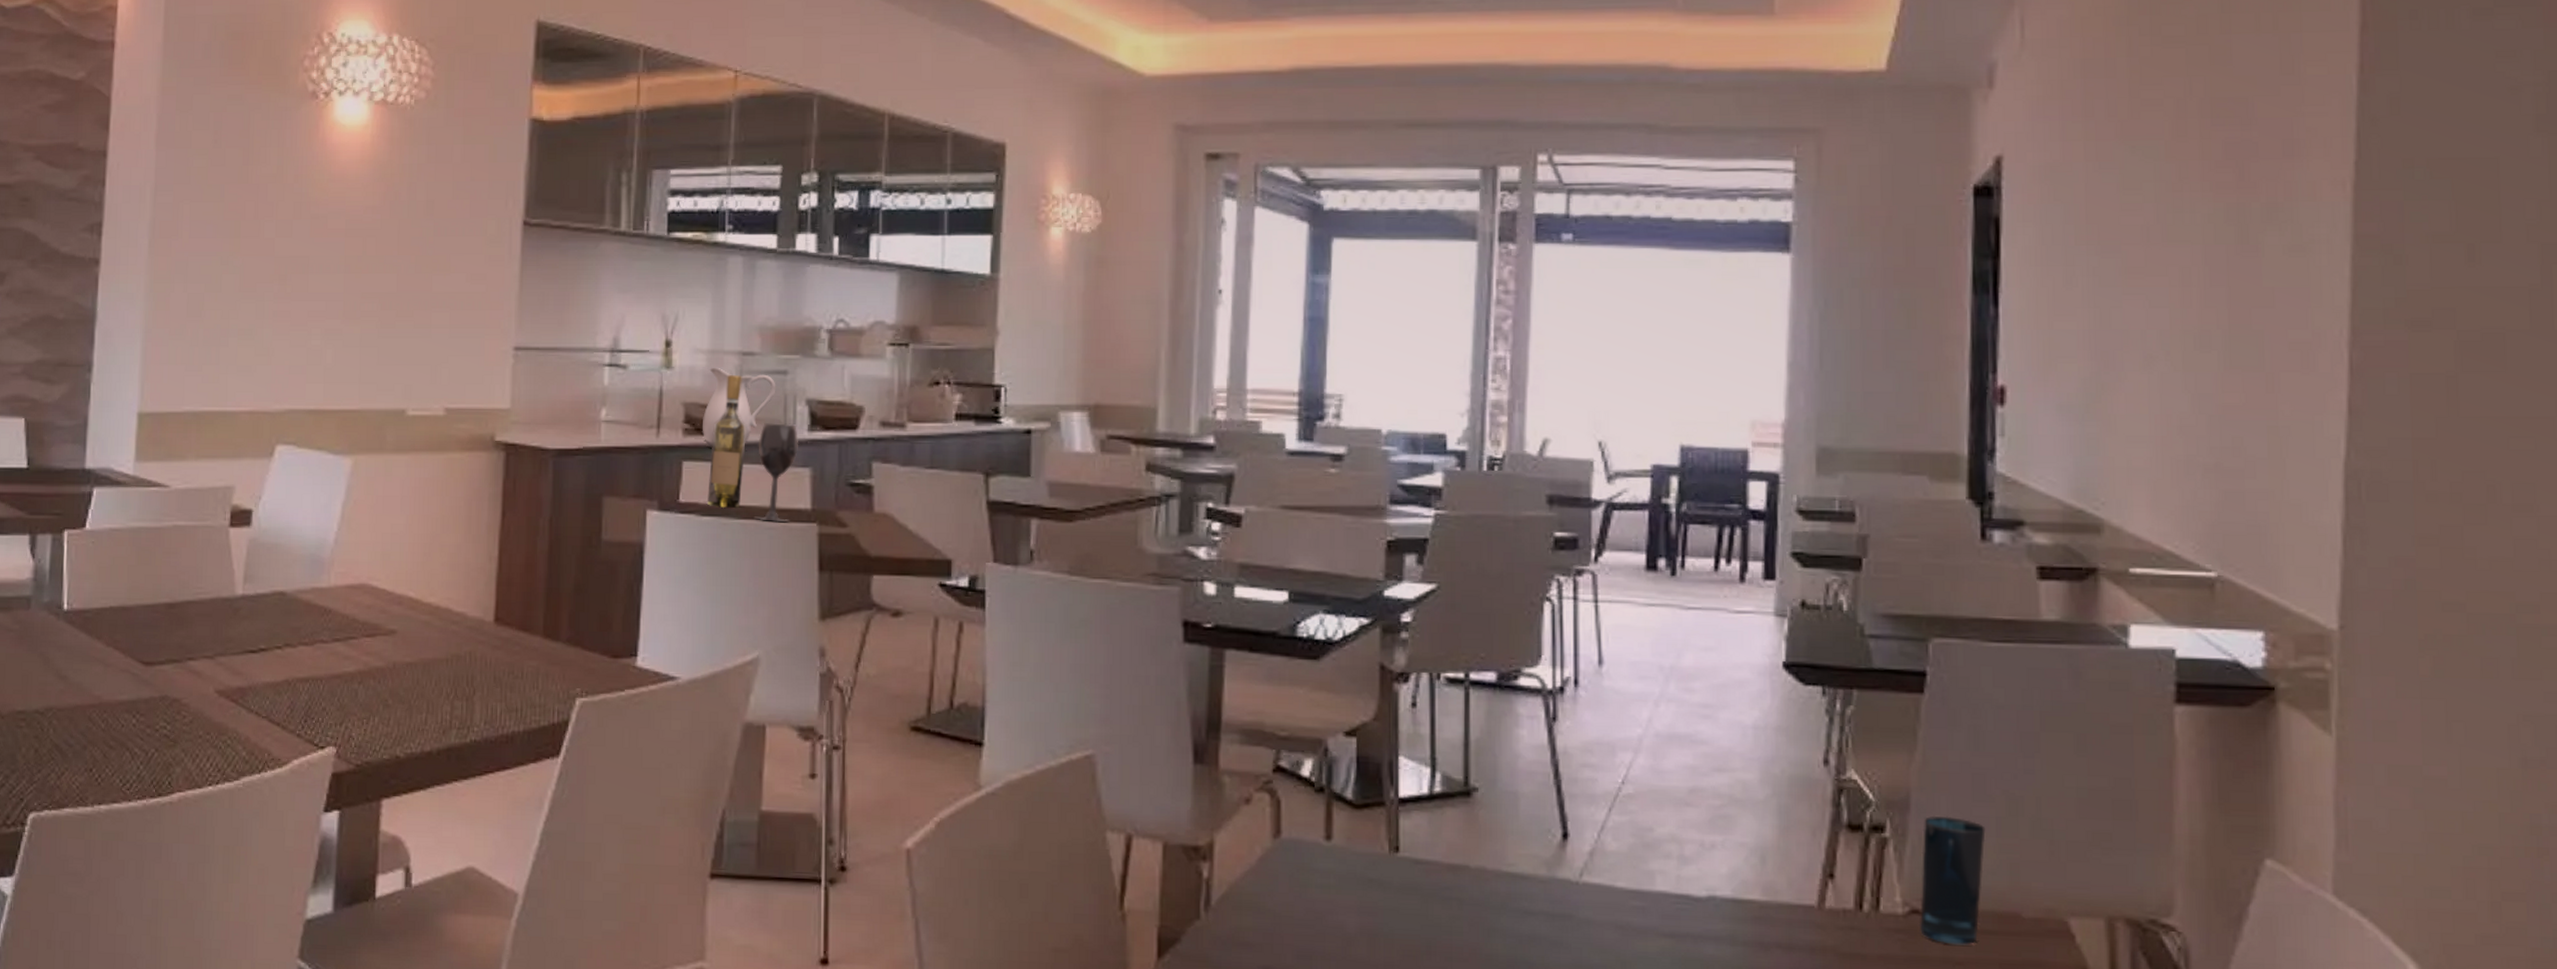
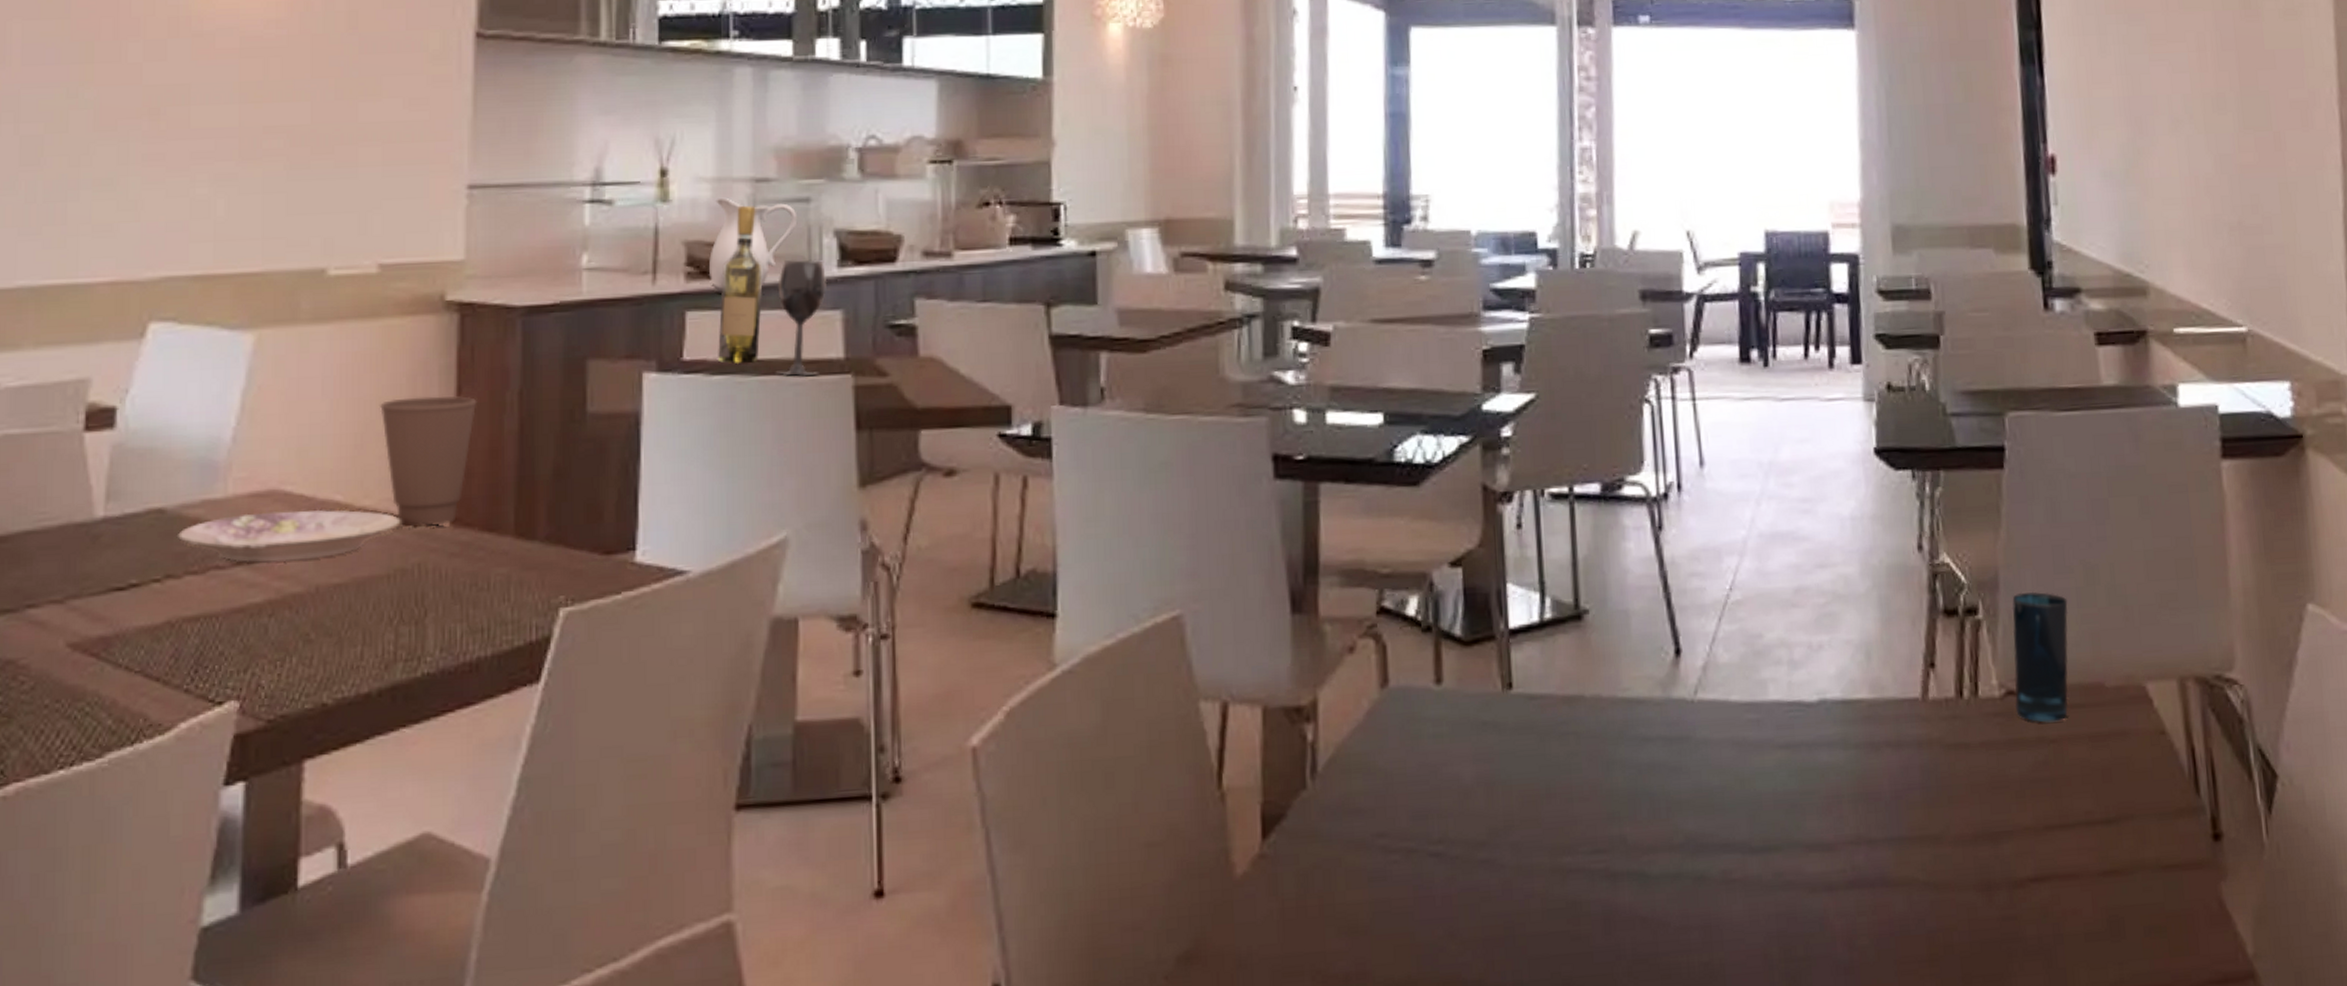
plate: none [293,601,459,641] -> present [176,509,403,563]
cup: none [443,517,517,623] -> present [379,396,477,527]

